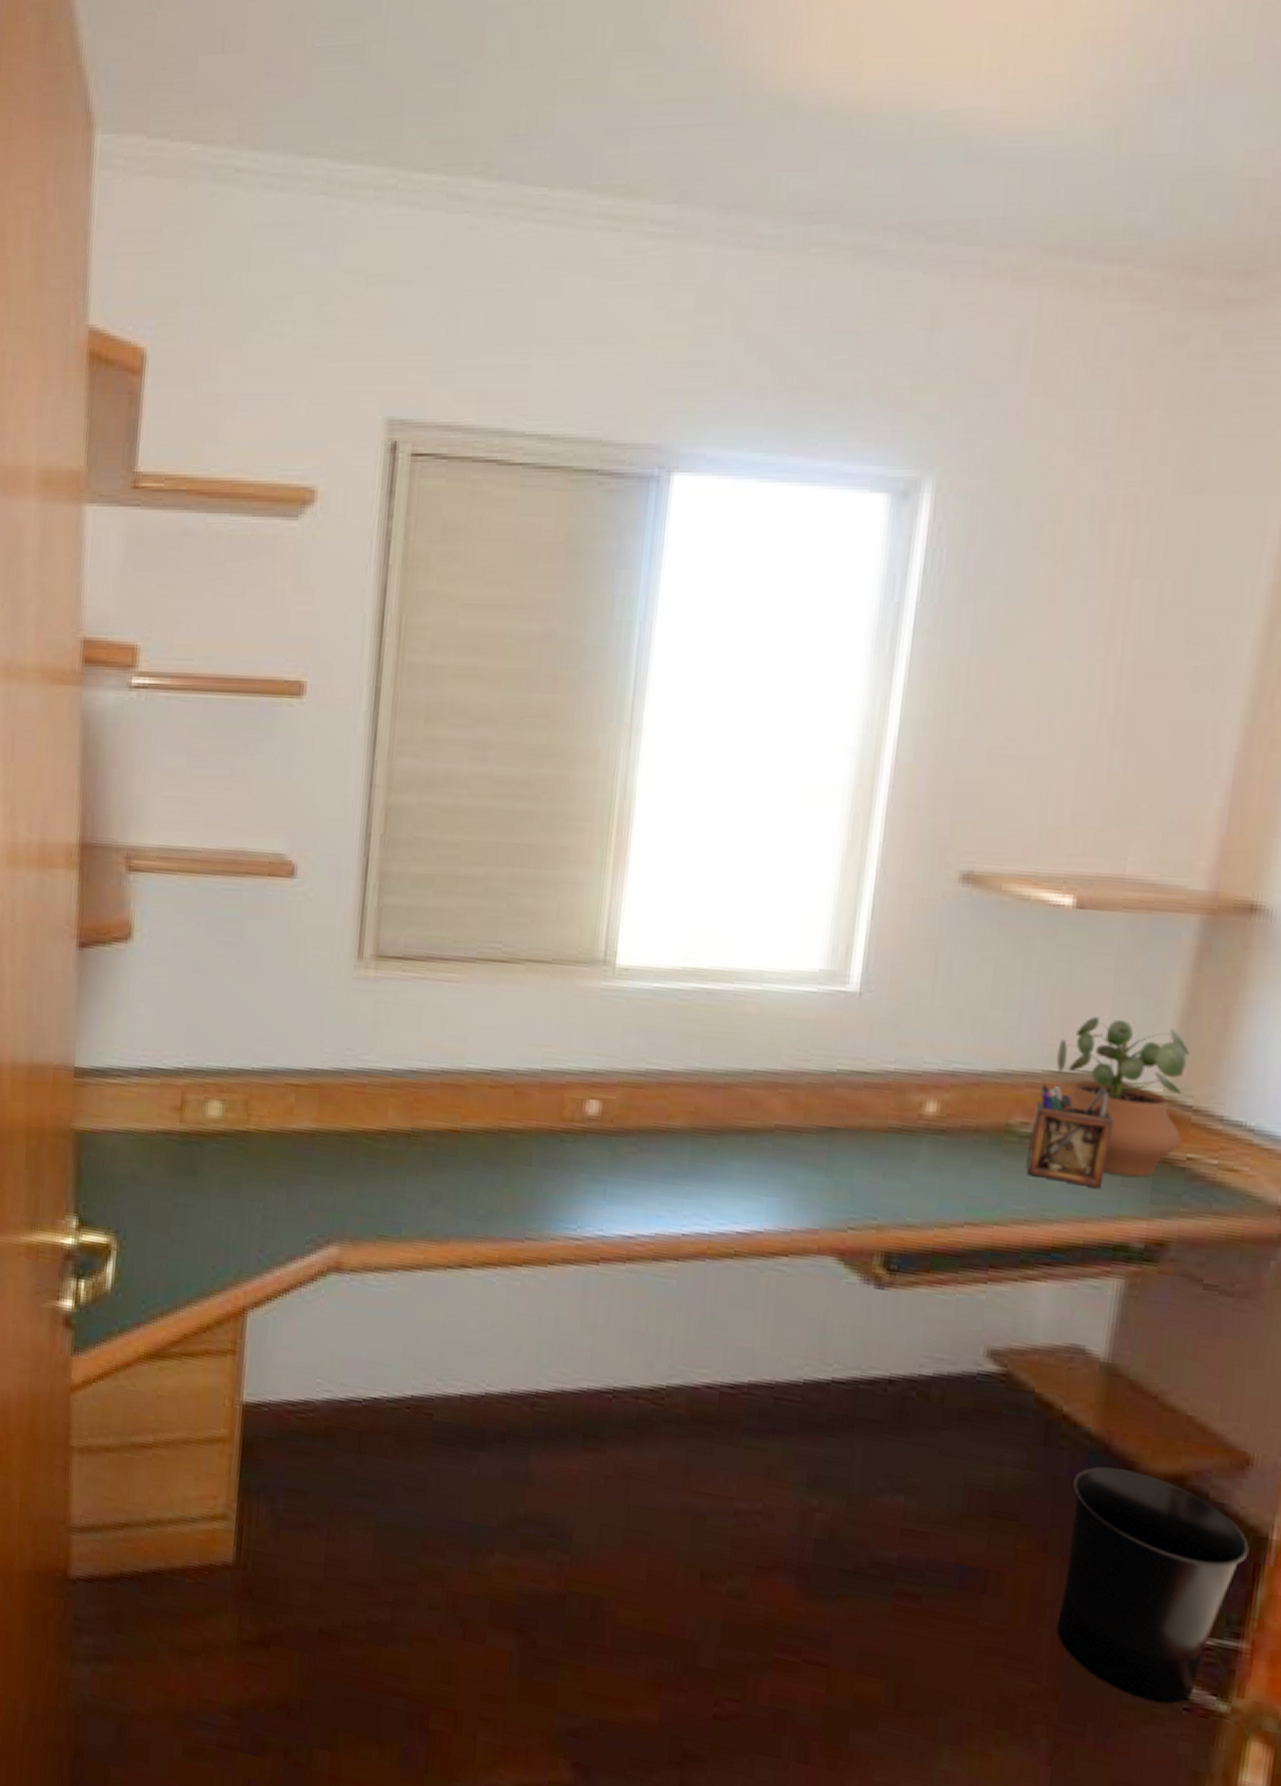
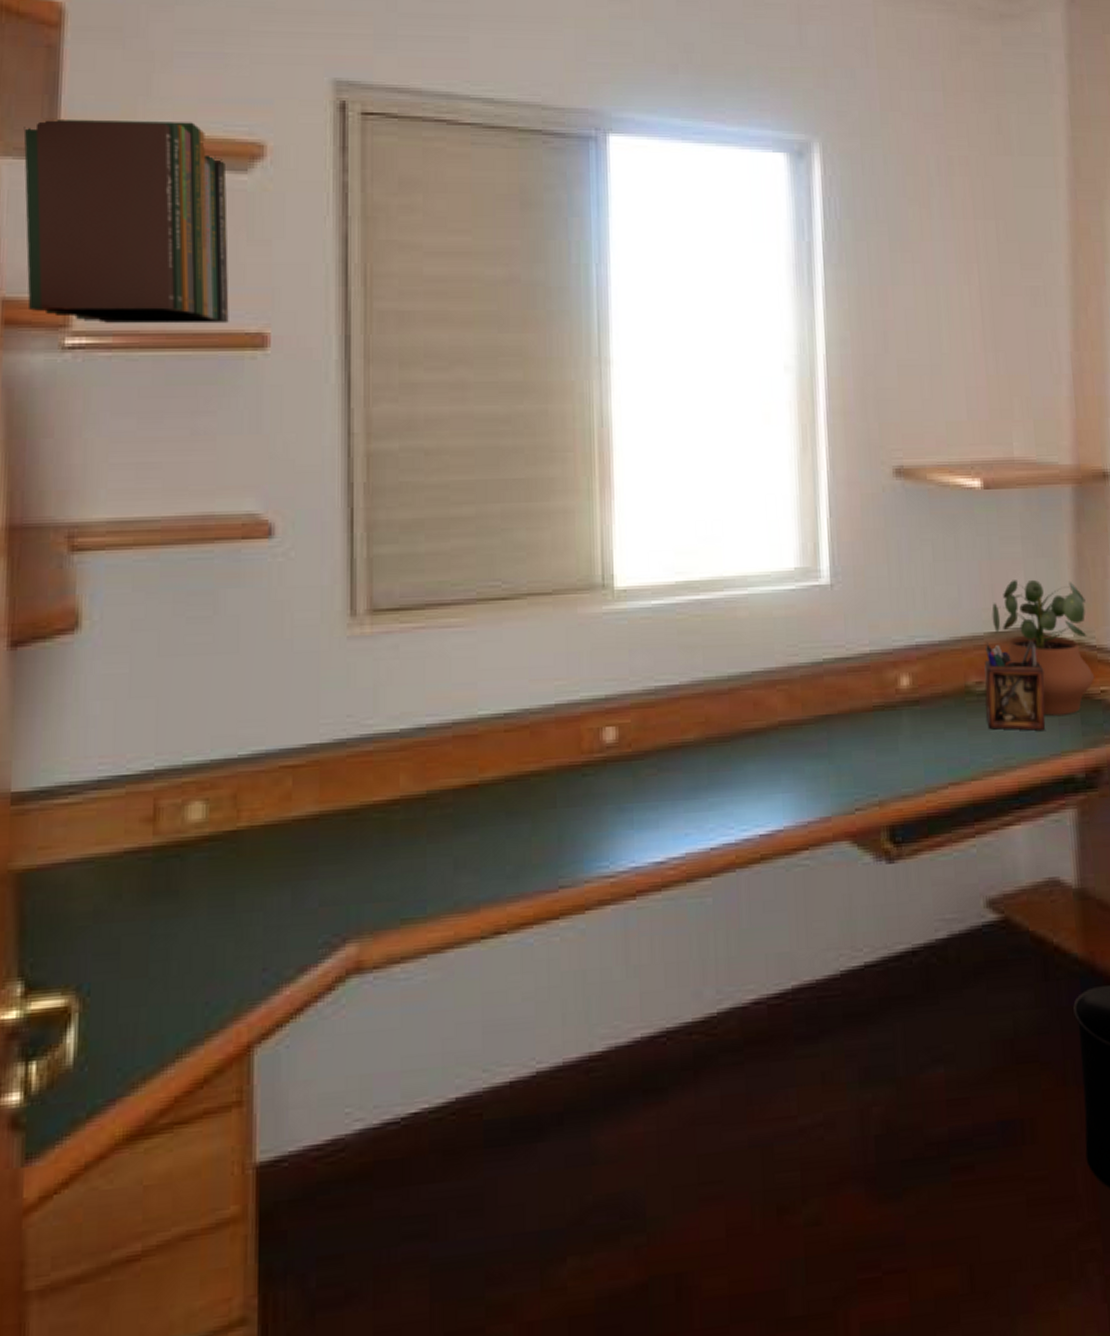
books: none [104,467,279,670] -> present [23,120,229,324]

